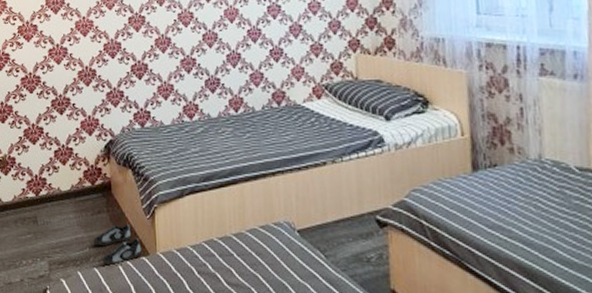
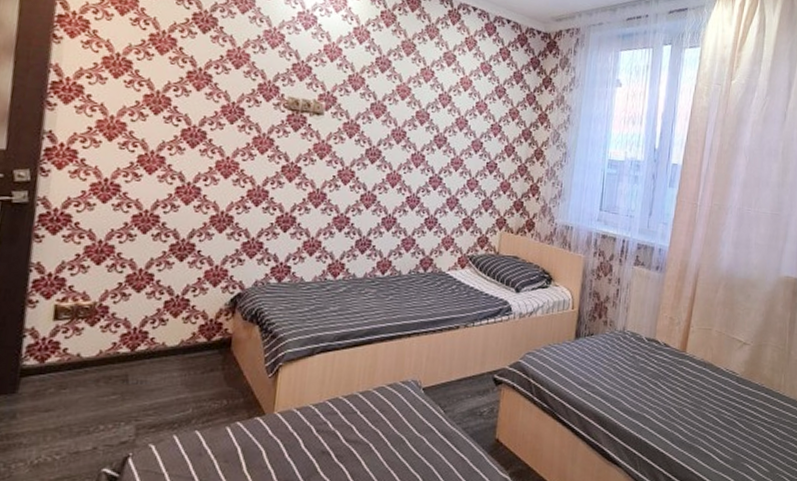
sneaker: present [93,224,142,266] -> none [199,383,257,428]

